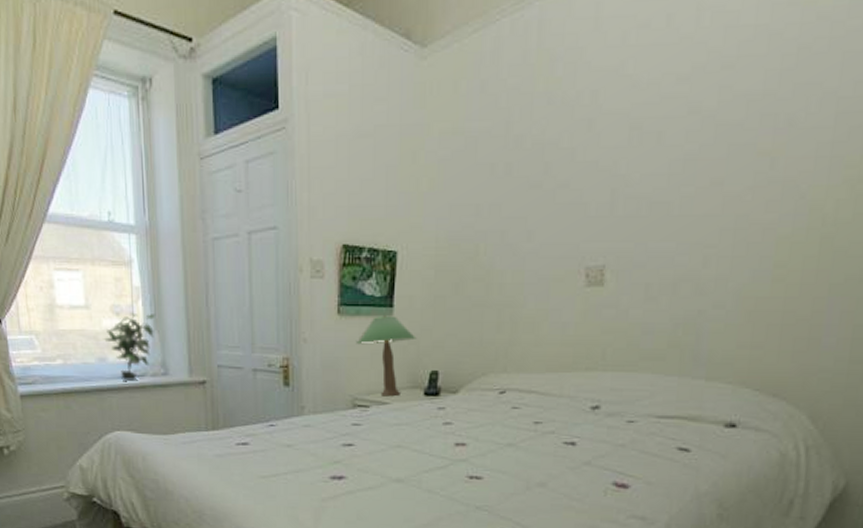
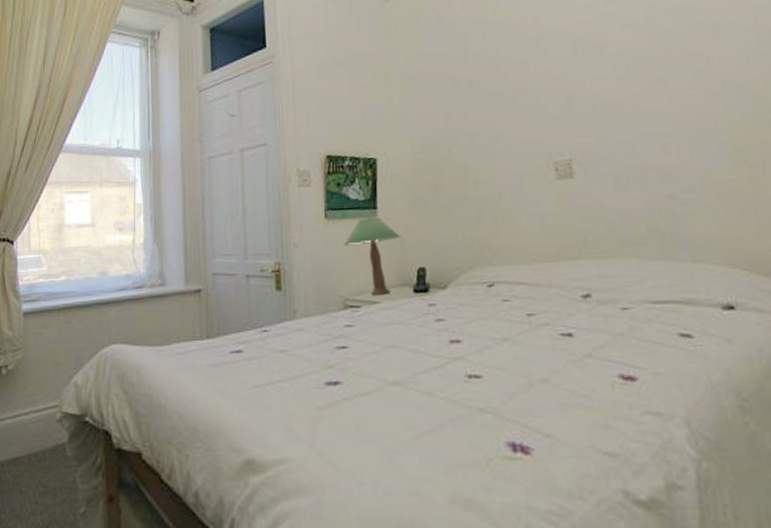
potted plant: present [103,312,156,381] -> none [105,227,156,293]

